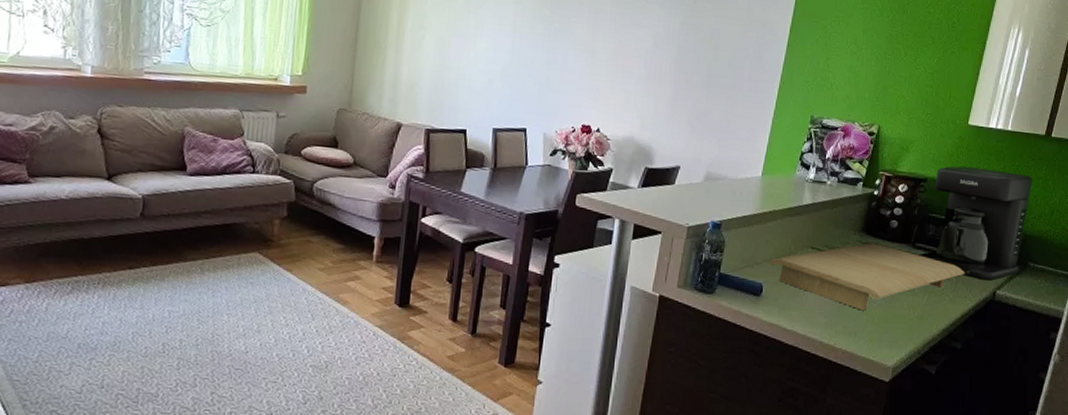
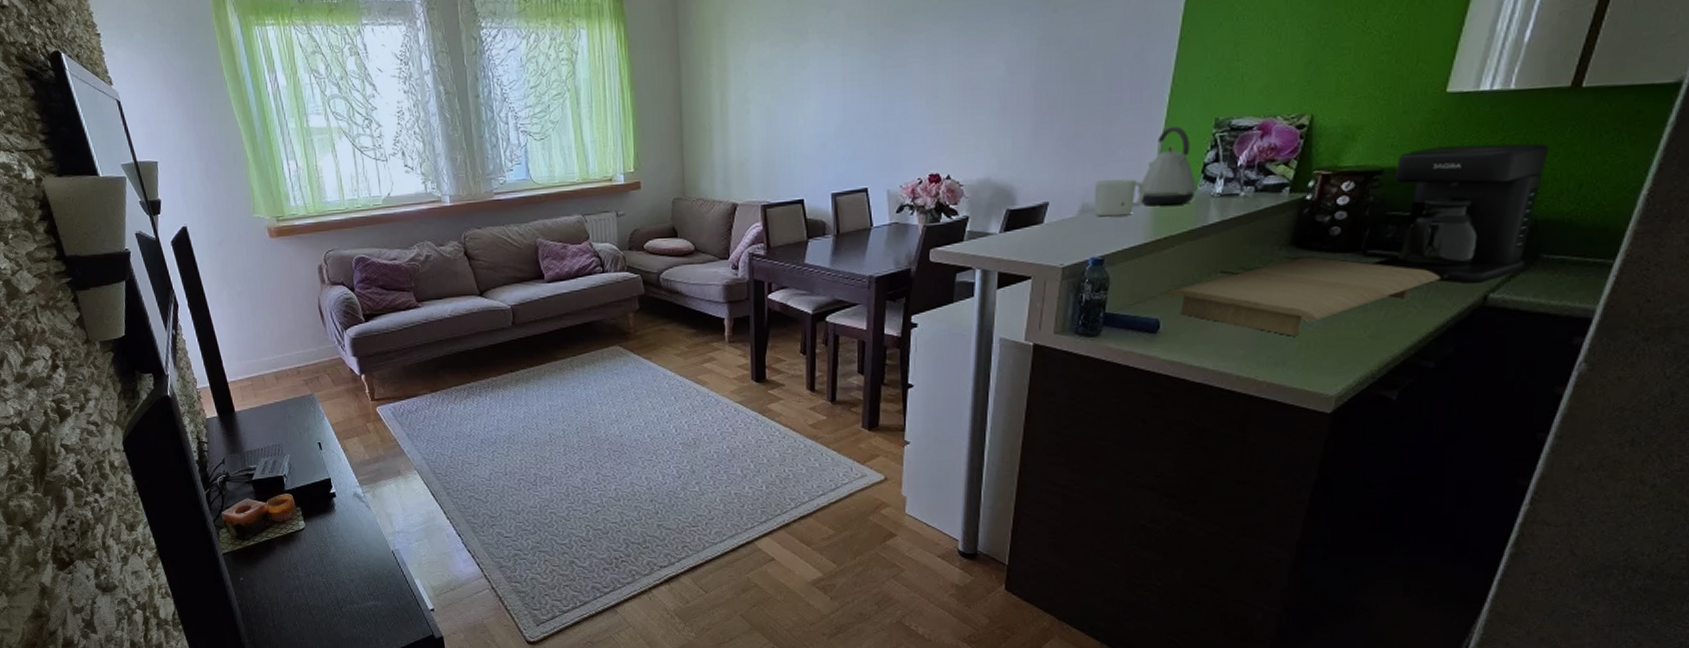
mug: none [716,153,757,188] -> present [1093,178,1145,217]
kettle: none [750,117,796,185] -> present [1137,126,1198,206]

